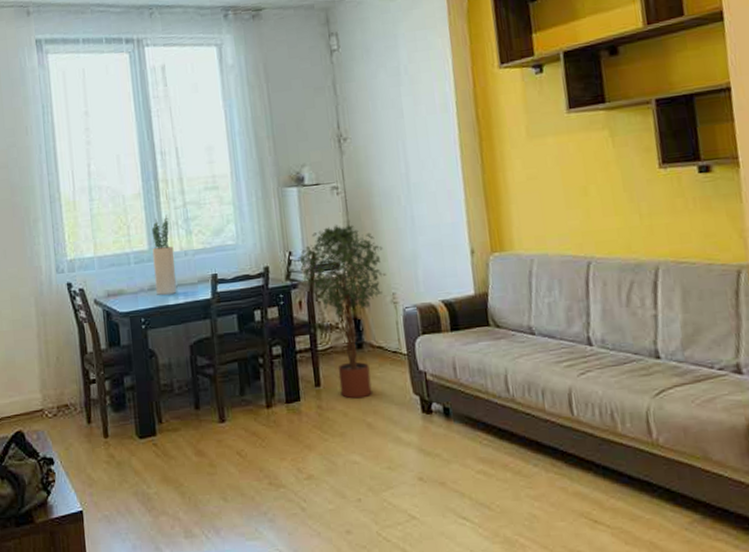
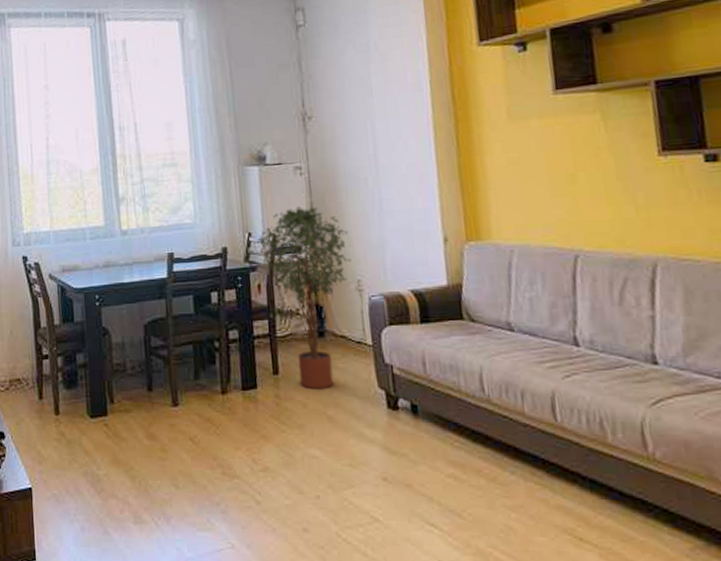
vase: present [151,214,177,296] -> none [108,190,132,273]

